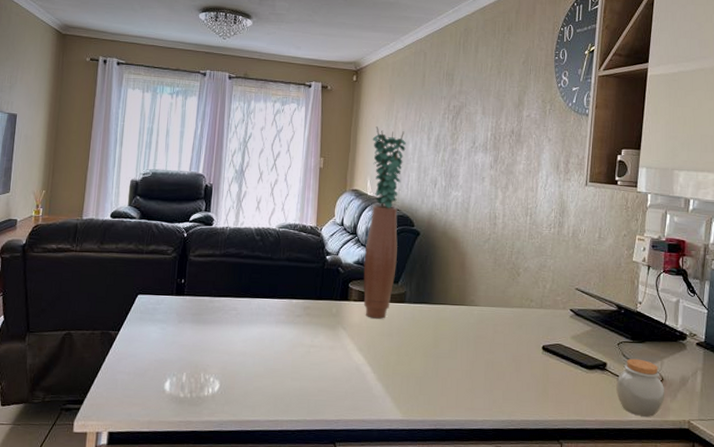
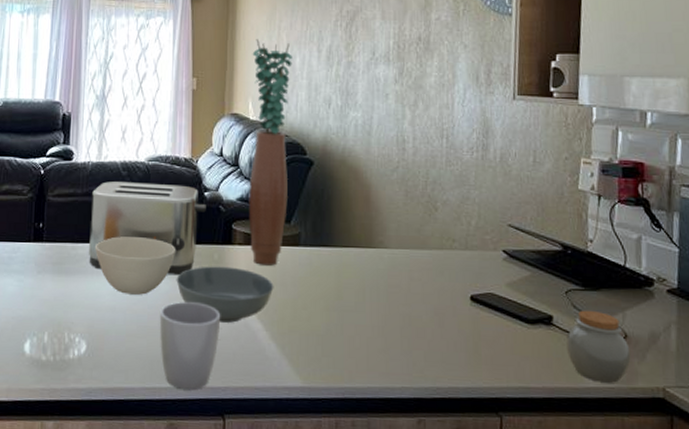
toaster: none [224,245,328,326] -> present [89,181,206,276]
bowl: none [229,292,301,342] -> present [94,236,176,295]
cup: none [283,348,336,422] -> present [159,302,221,389]
bowl: none [299,318,382,366] -> present [176,266,274,323]

